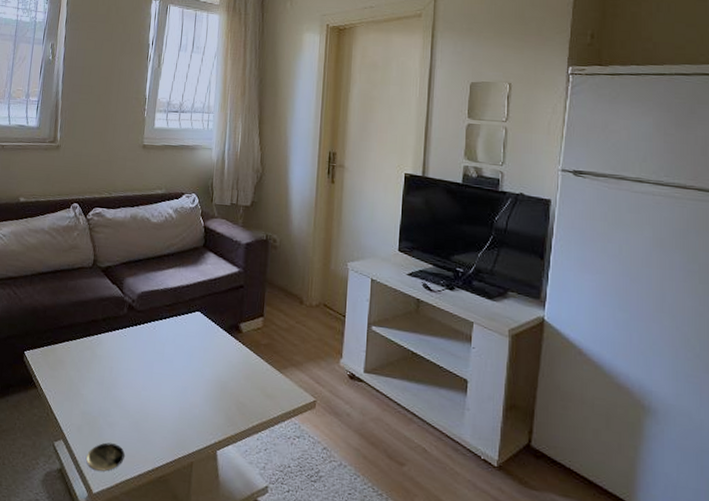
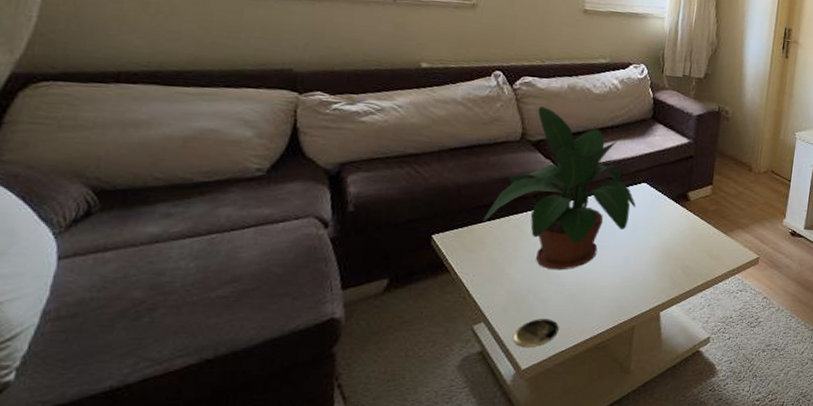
potted plant: none [63,235,192,395] -> present [483,106,637,270]

